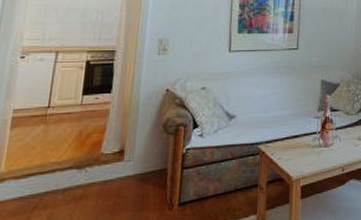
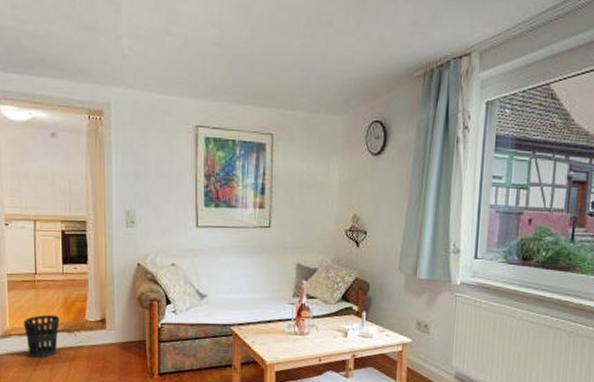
wastebasket: none [22,150,71,205] -> present [23,314,60,359]

